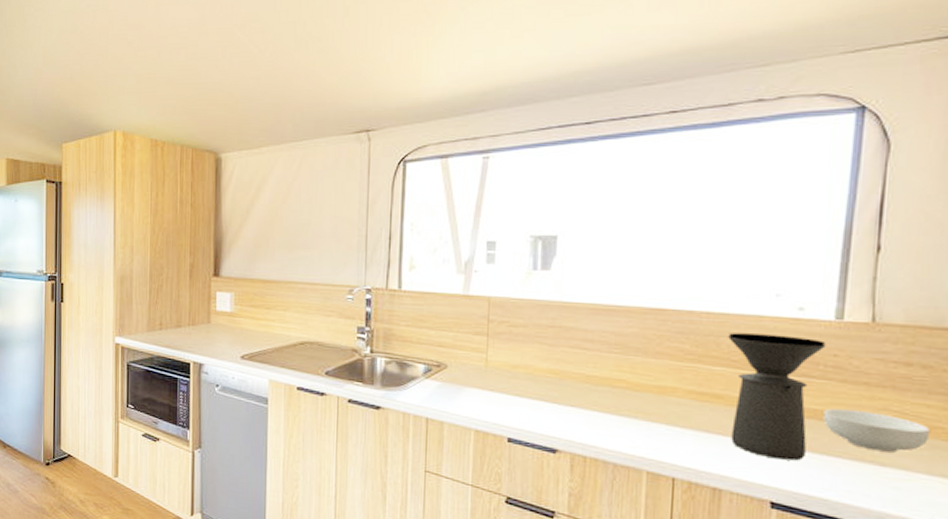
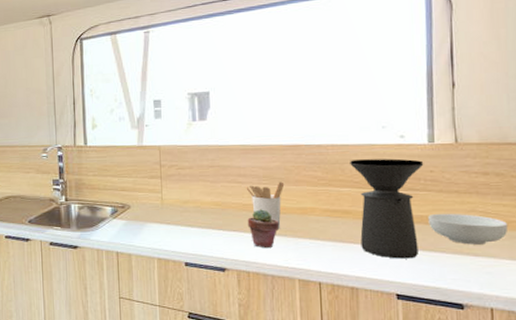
potted succulent: none [589,383,630,430] -> present [247,209,280,247]
utensil holder: none [592,352,641,409] -> present [246,182,285,229]

